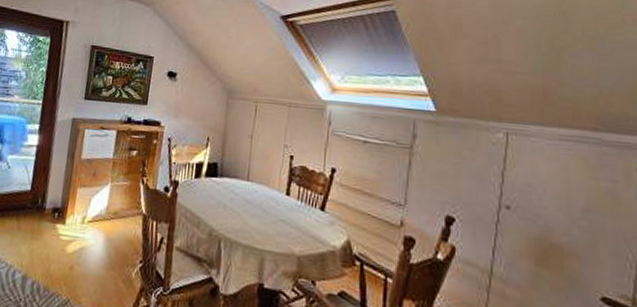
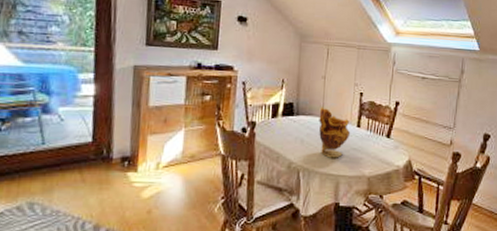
vase: none [243,169,278,230] -> present [319,107,350,158]

